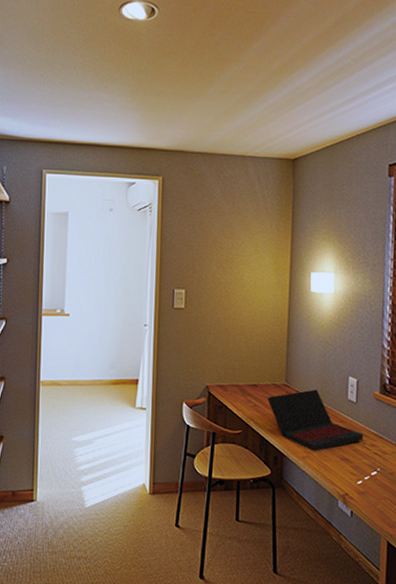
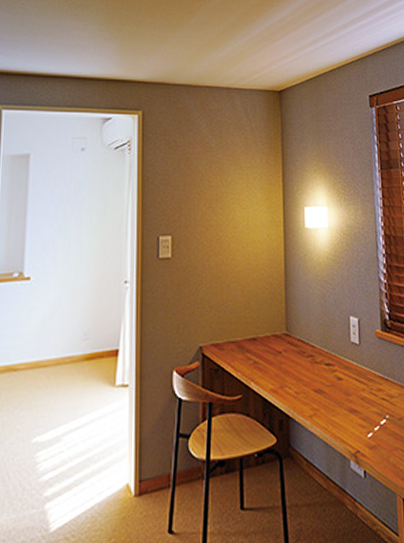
laptop: present [267,389,364,451] -> none [268,335,370,407]

